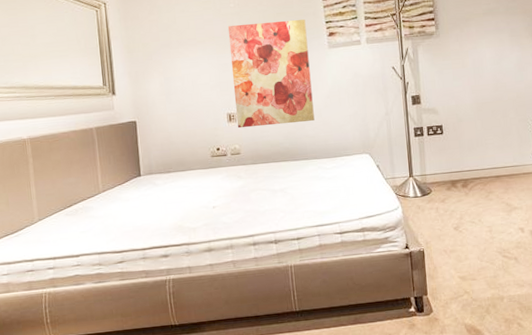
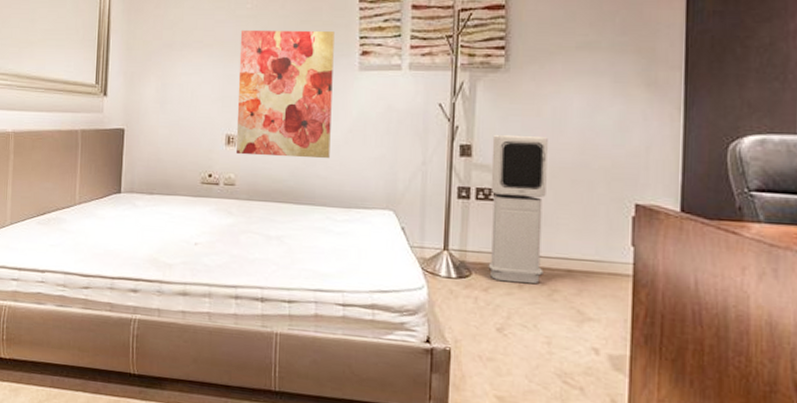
air purifier: none [434,82,481,193] -> present [488,134,548,285]

